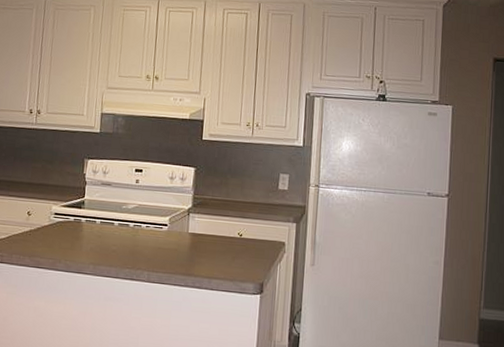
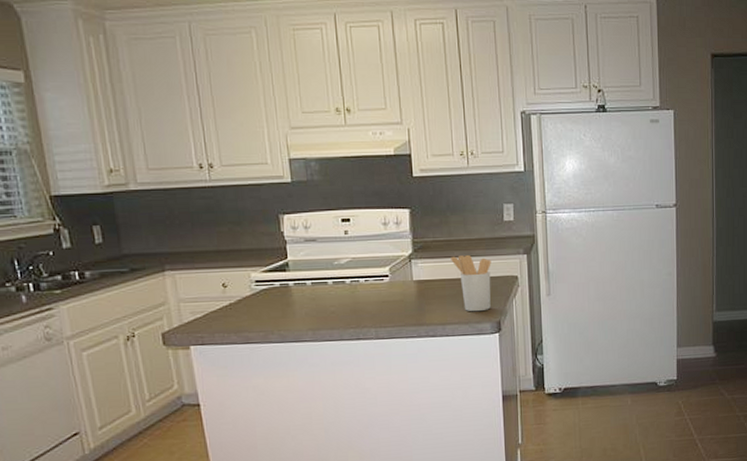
utensil holder: none [225,215,262,271] -> present [451,254,491,312]

